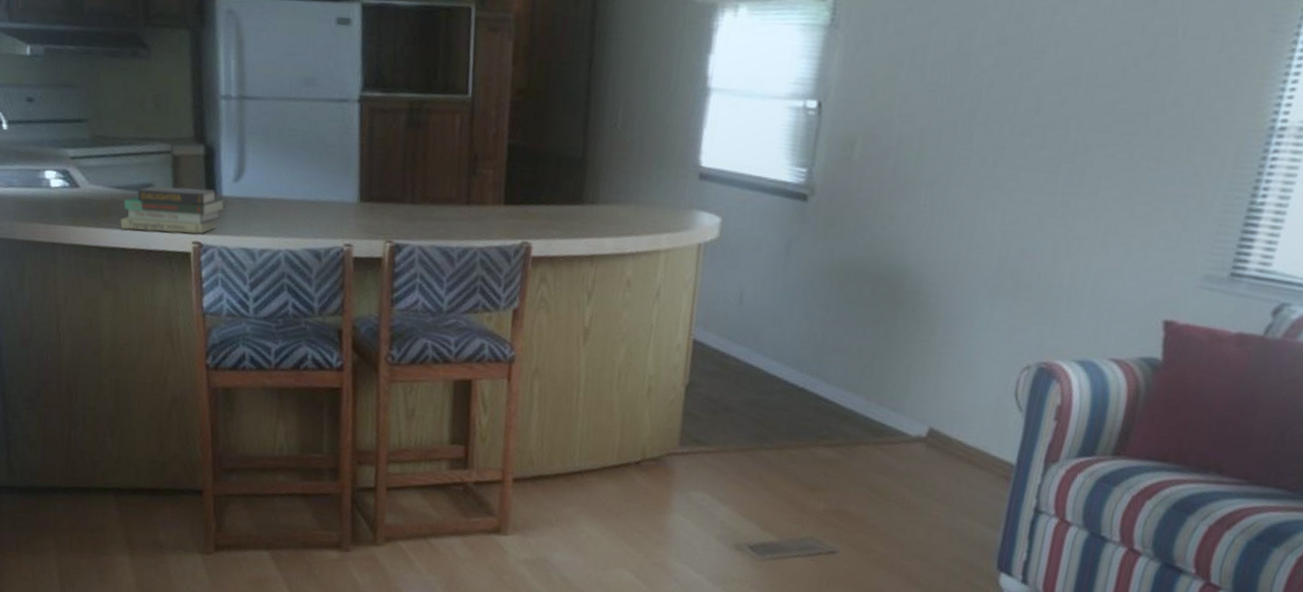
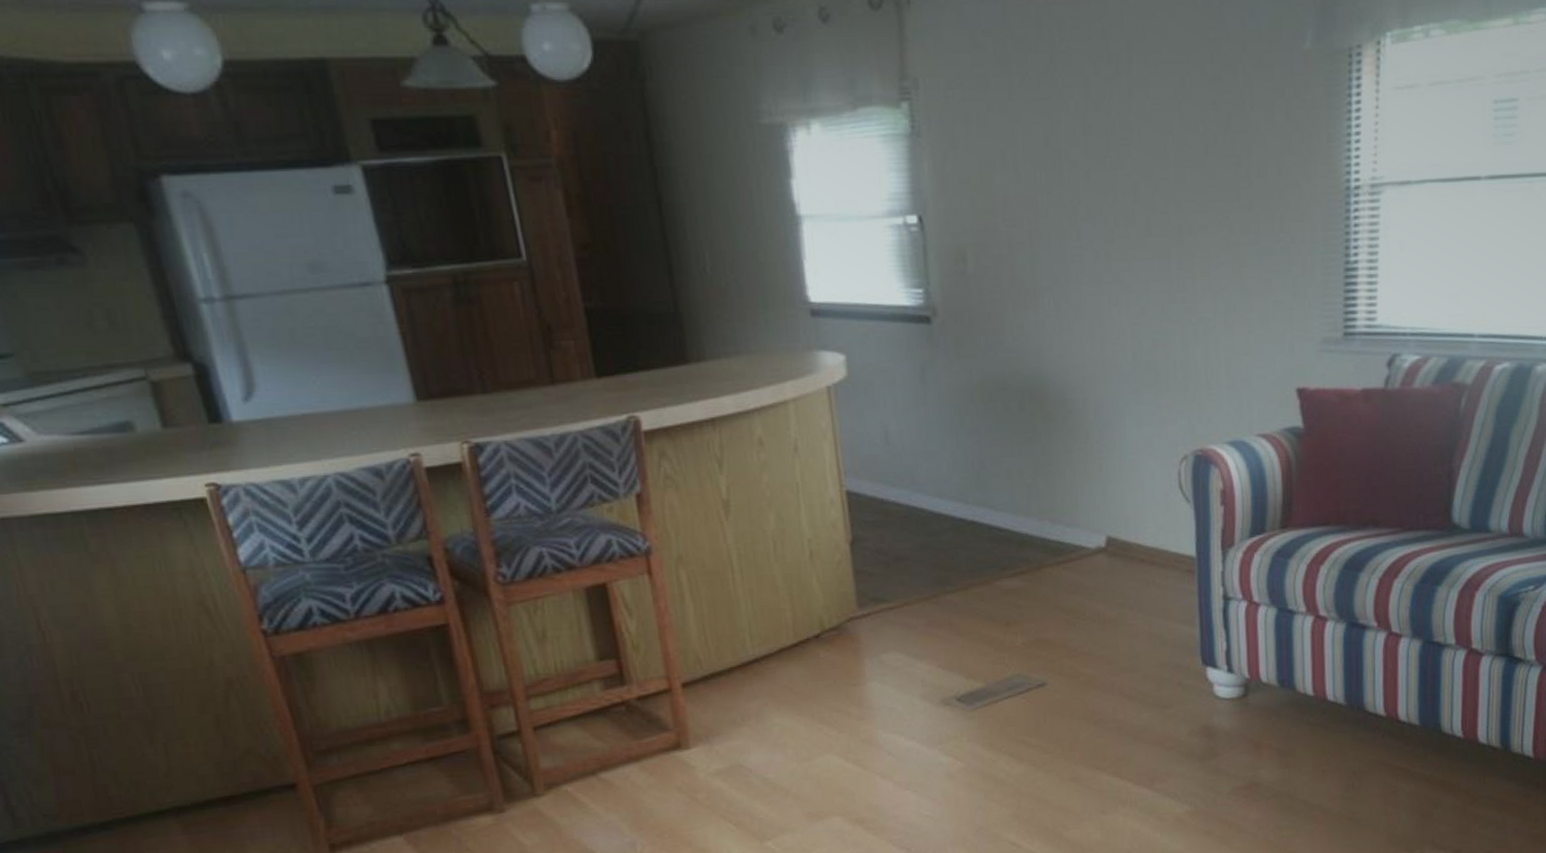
books: present [120,186,224,235] -> none [94,416,238,485]

